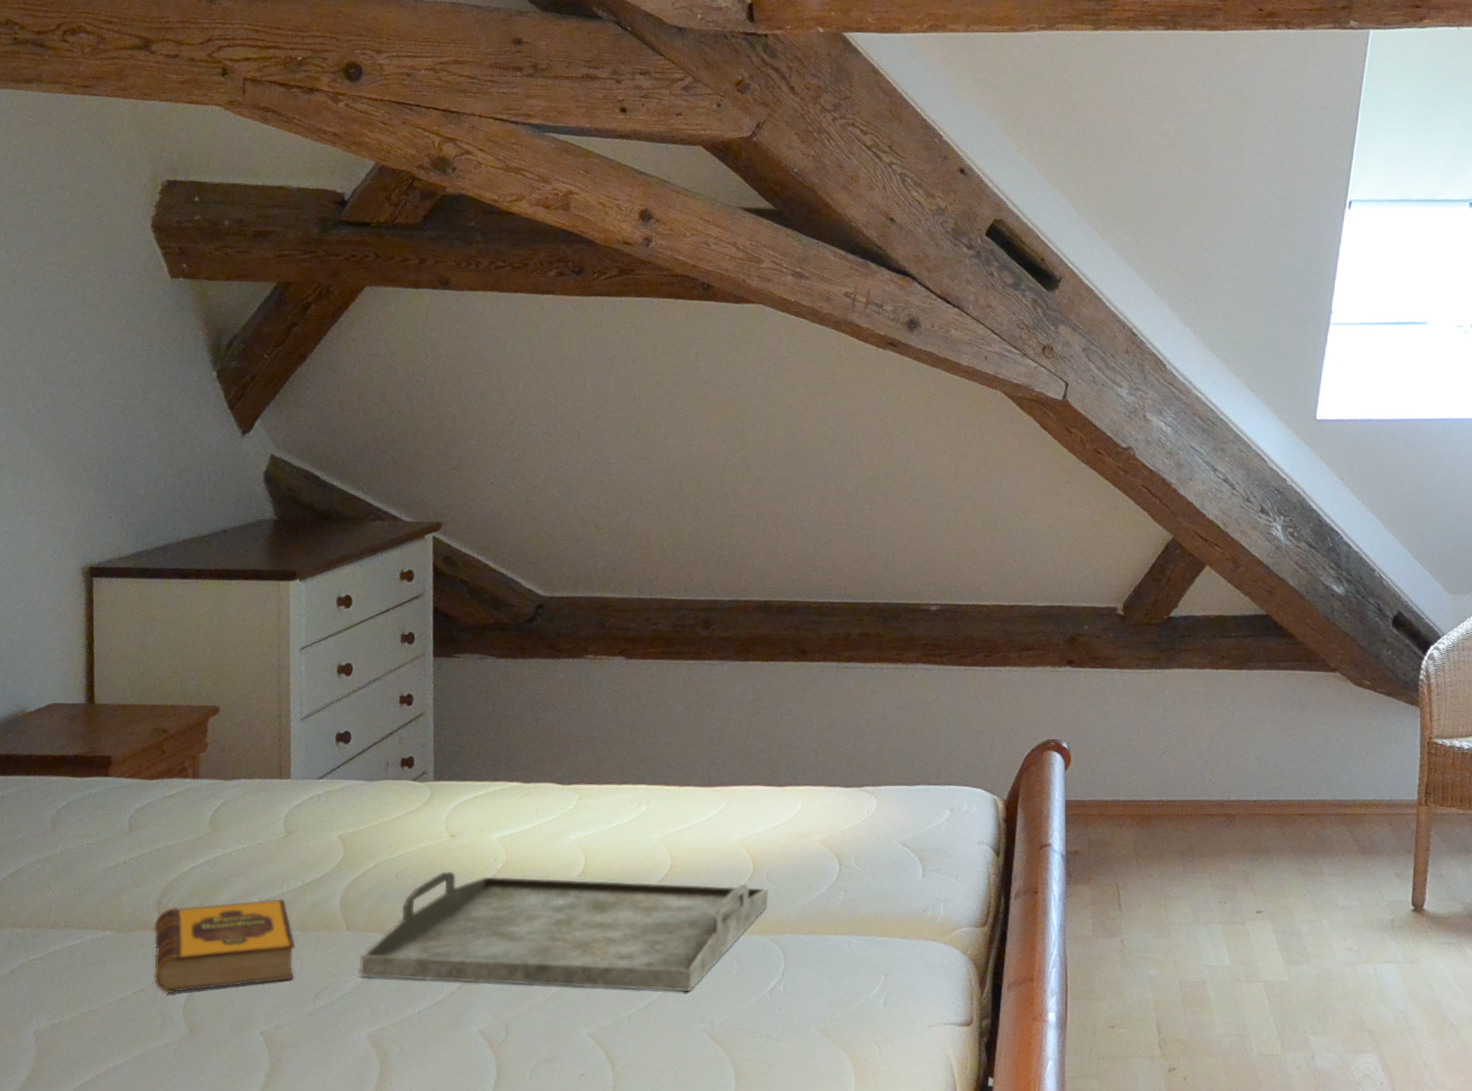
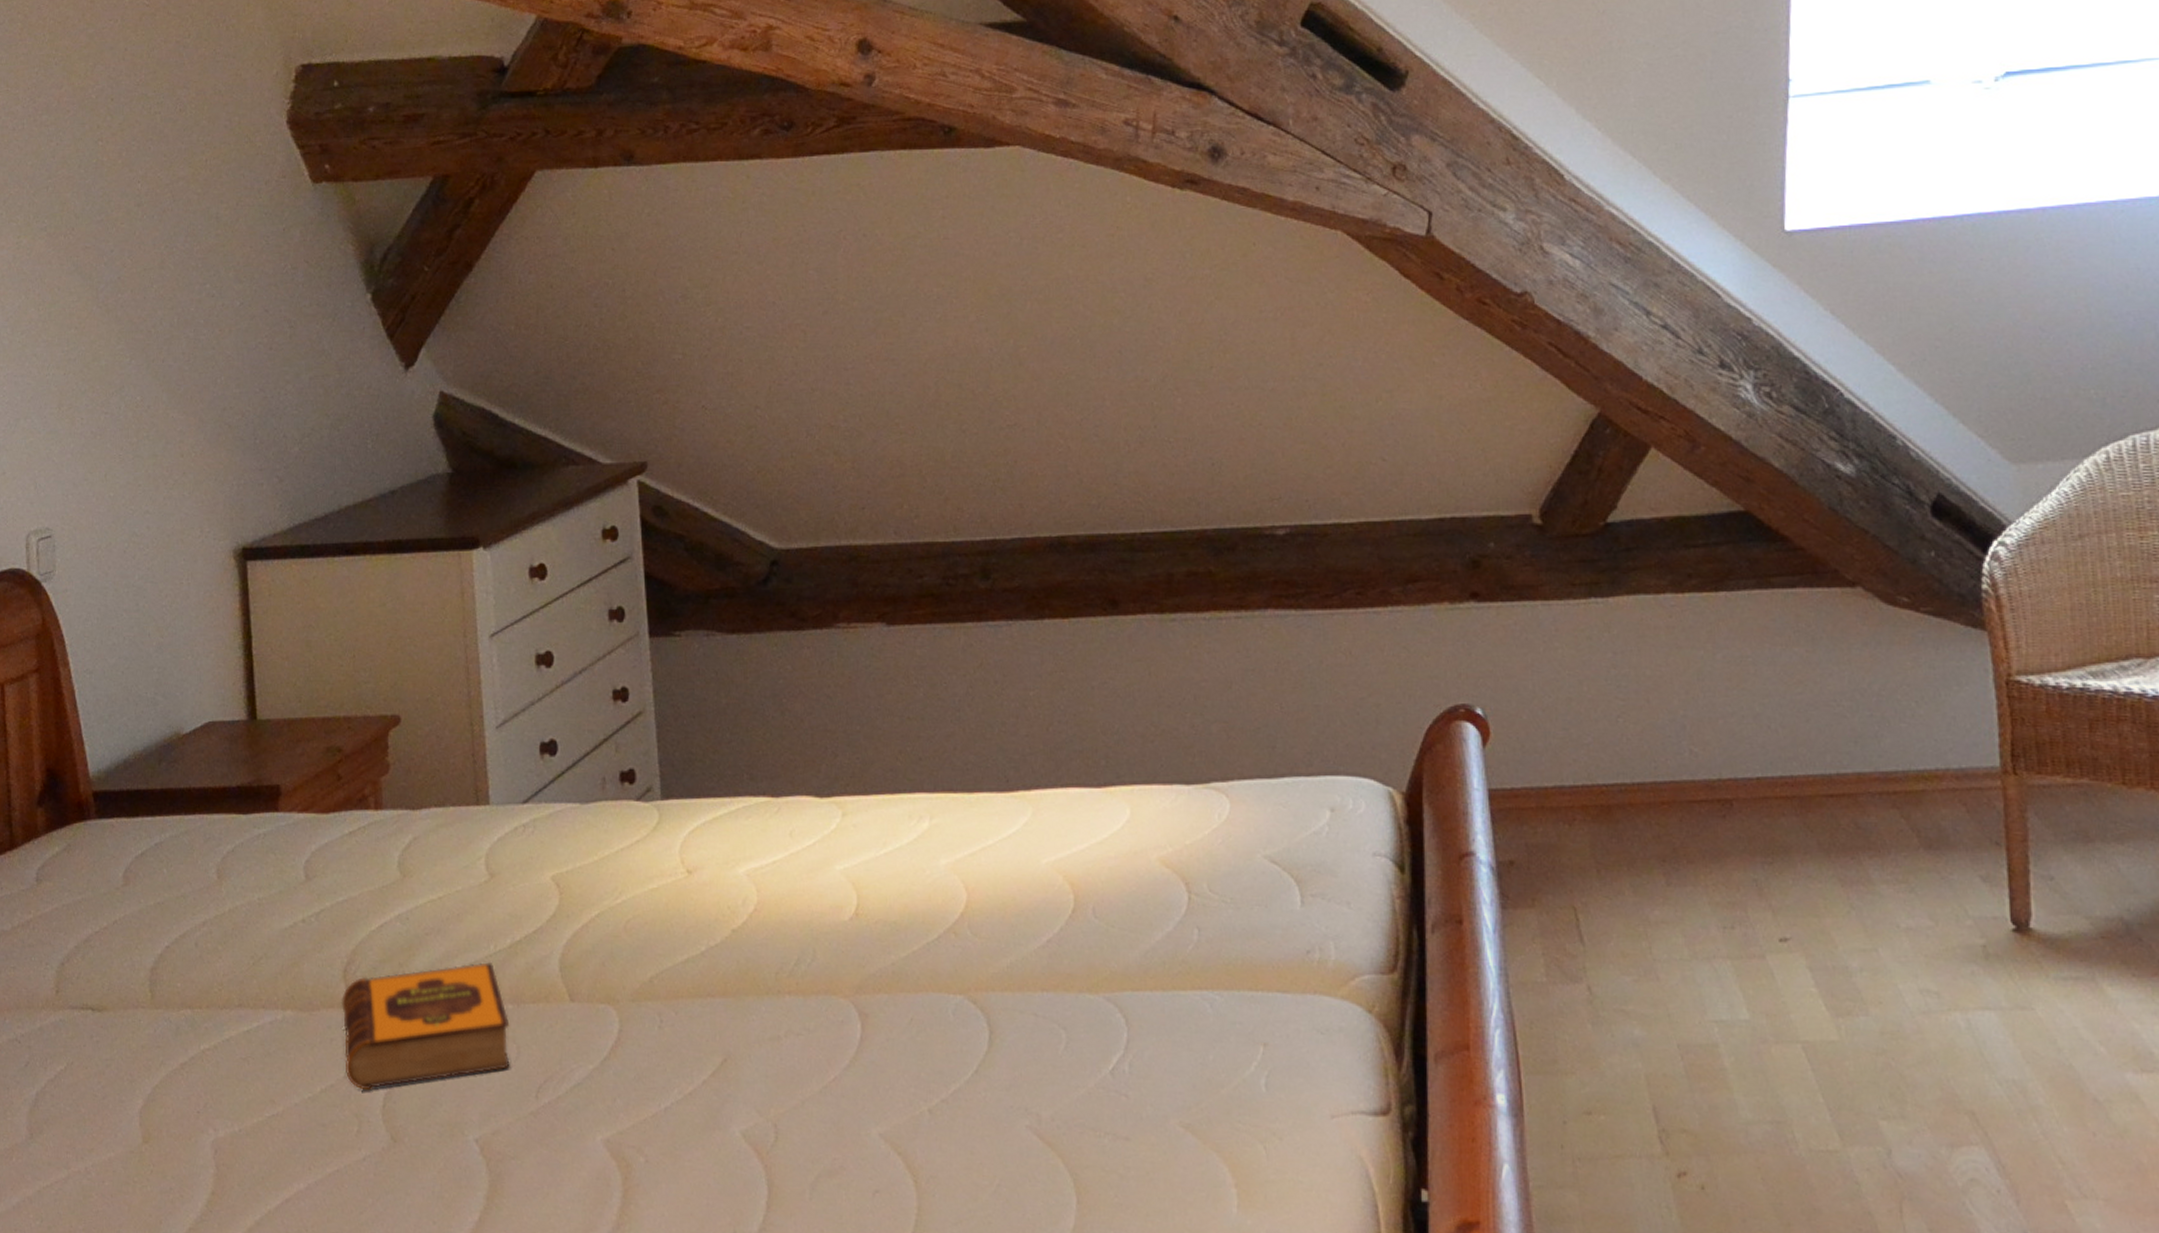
serving tray: present [359,870,769,992] -> none [588,918,1099,1075]

